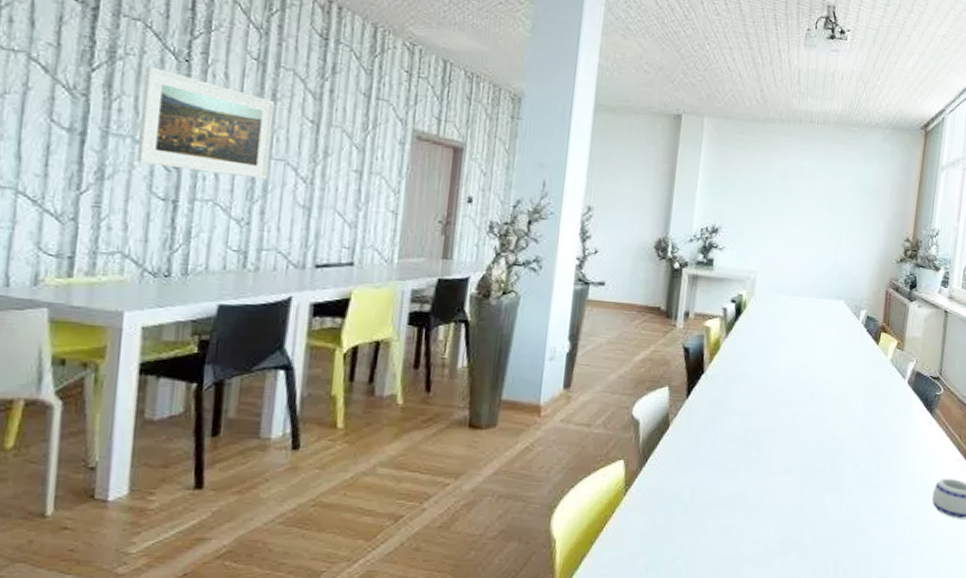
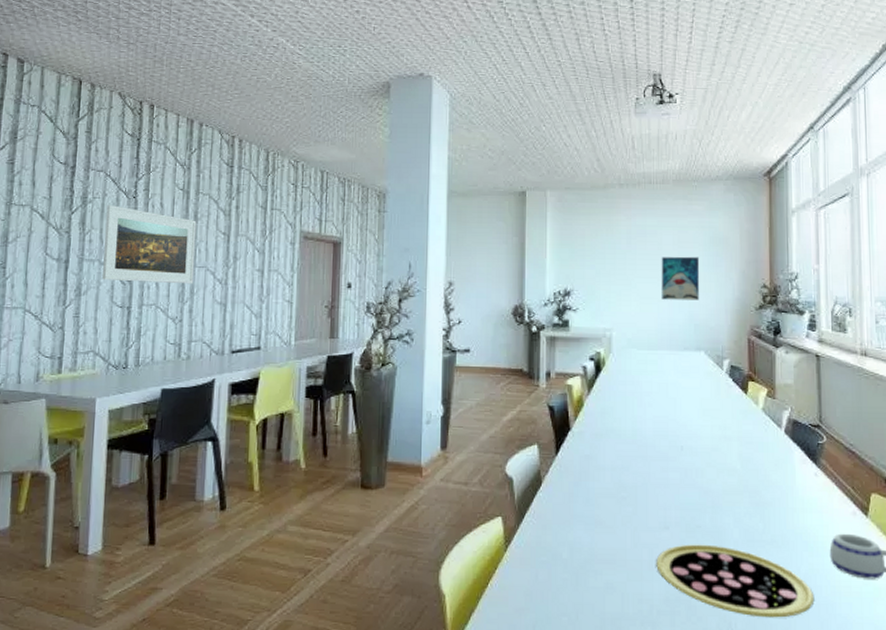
pizza: none [774,488,914,555] -> present [656,544,815,618]
wall art: none [809,201,851,249] -> present [661,256,700,300]

